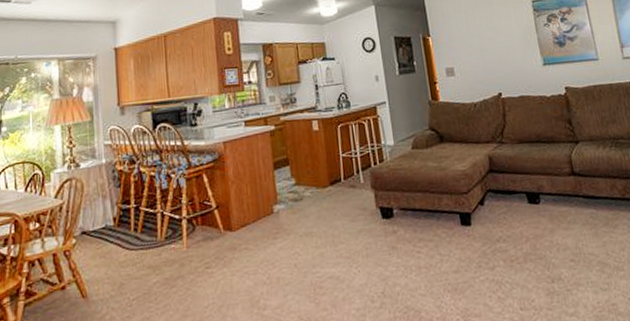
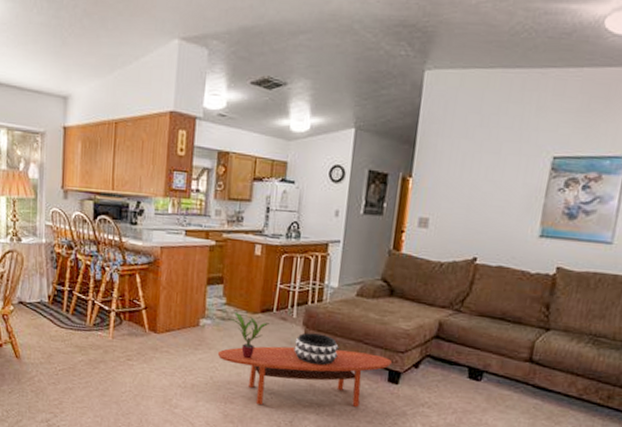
coffee table: none [296,201,460,282] -> present [217,346,392,407]
potted plant: none [301,190,340,236] -> present [229,312,269,359]
decorative bowl: none [367,193,411,226] -> present [293,333,339,366]

